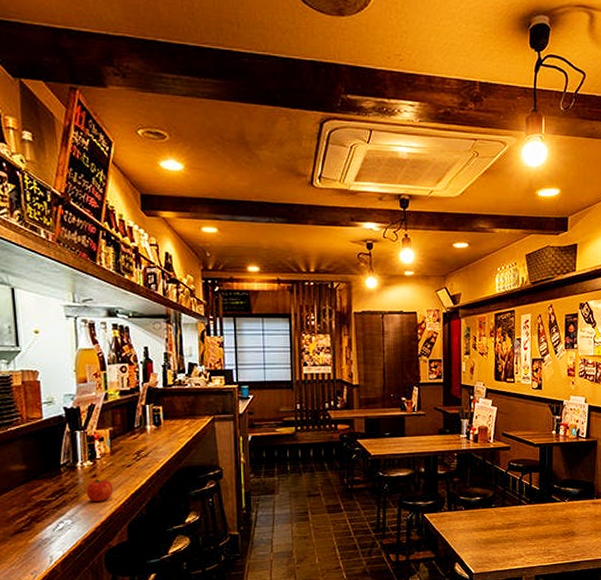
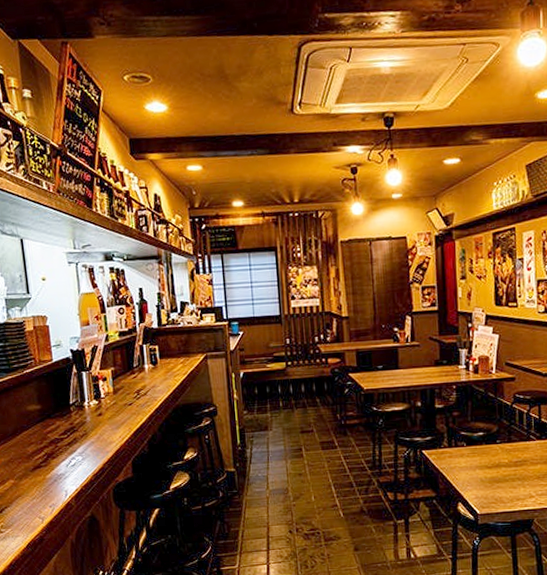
fruit: present [86,478,114,502] -> none [93,417,118,439]

